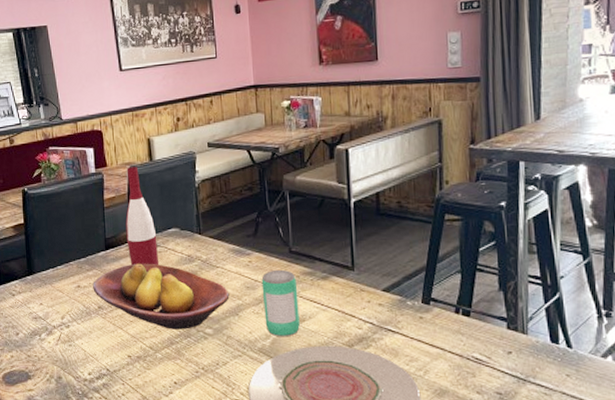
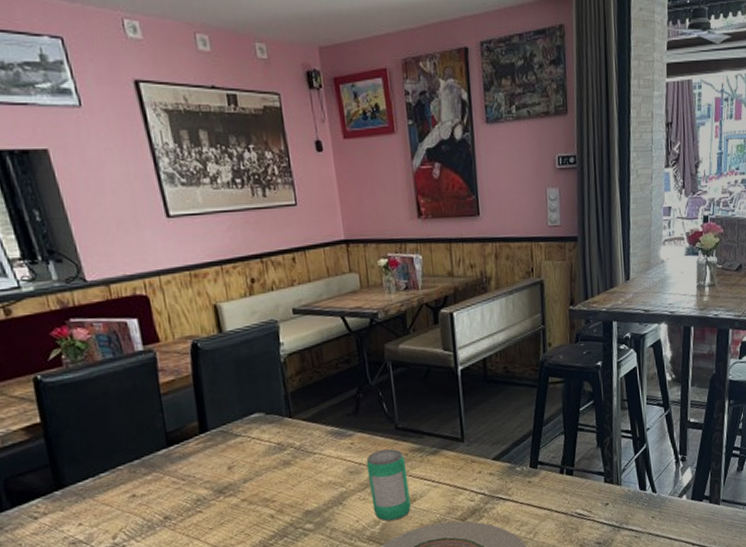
fruit bowl: present [93,263,230,330] -> none [153,457,331,532]
wine bottle: present [125,167,160,266] -> none [187,341,242,463]

